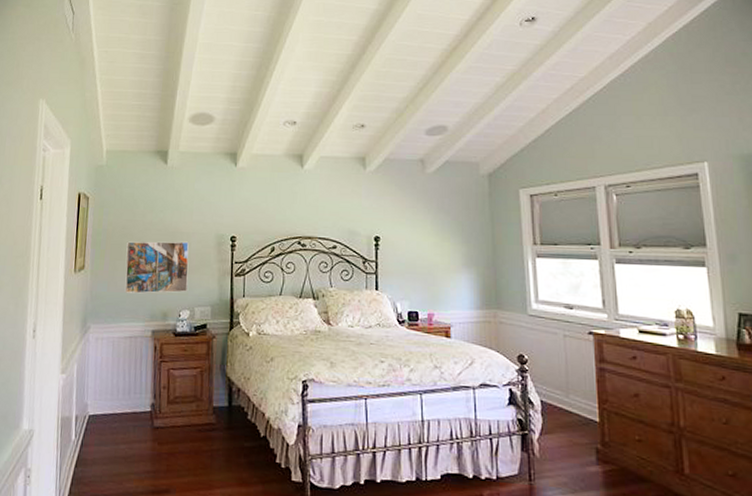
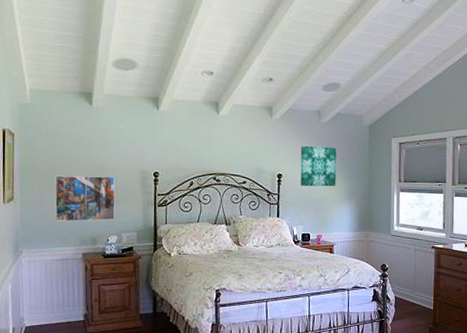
wall art: none [401,201,449,252] -> present [300,145,337,187]

